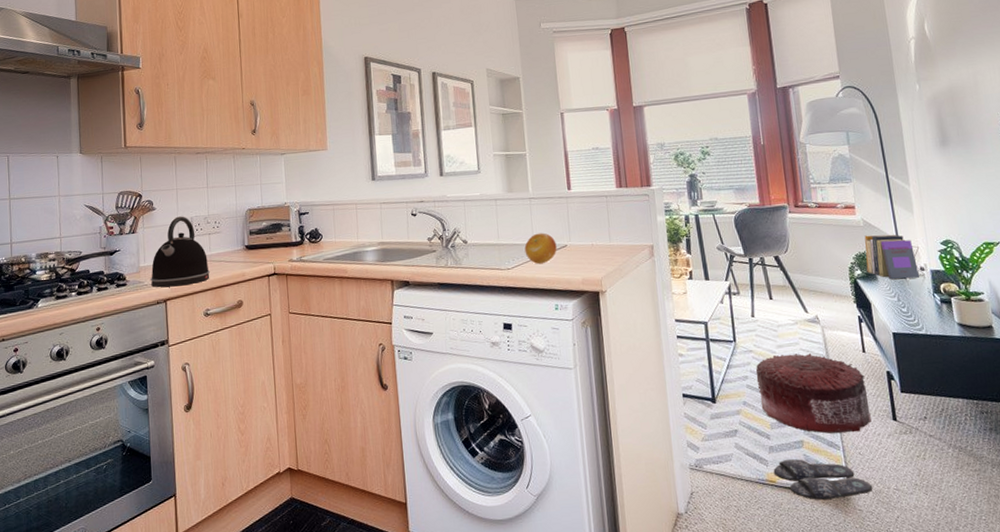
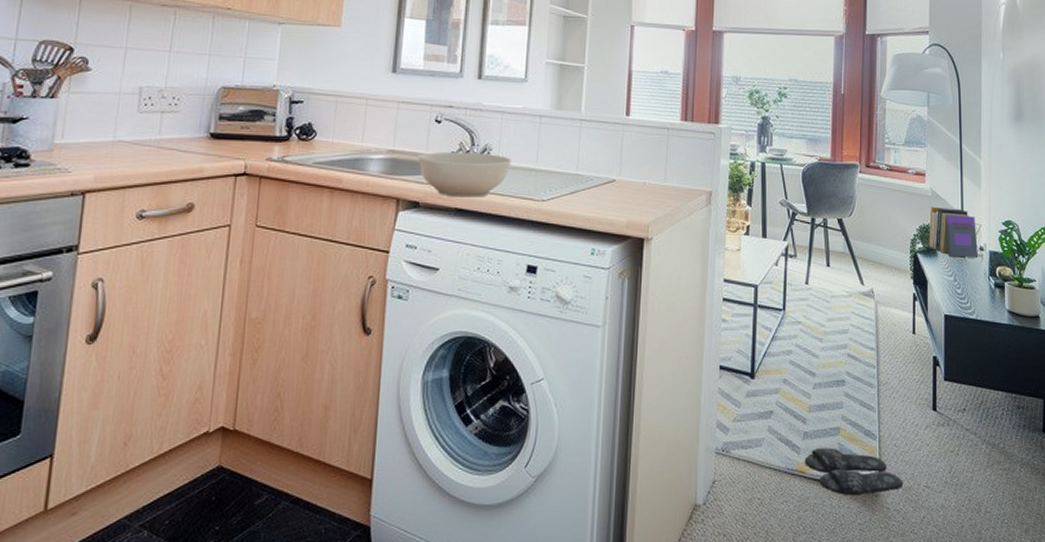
kettle: present [150,216,211,288] -> none [66,84,156,176]
bowl: none [402,235,478,274] -> present [418,151,512,197]
fruit: present [524,232,557,265] -> none [565,162,604,199]
pouf: present [755,354,872,434] -> none [801,328,912,422]

